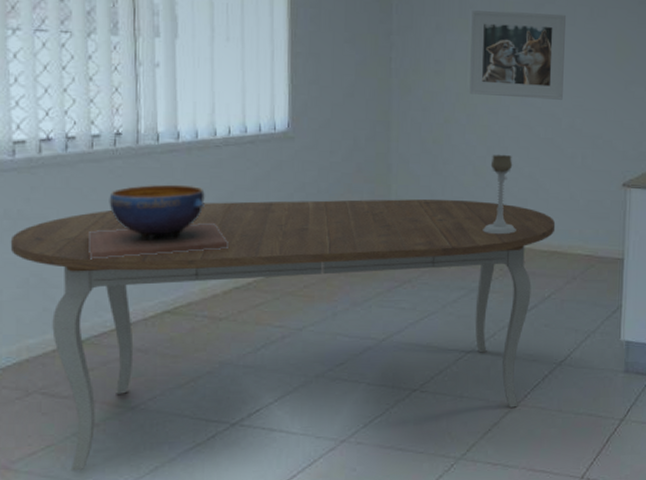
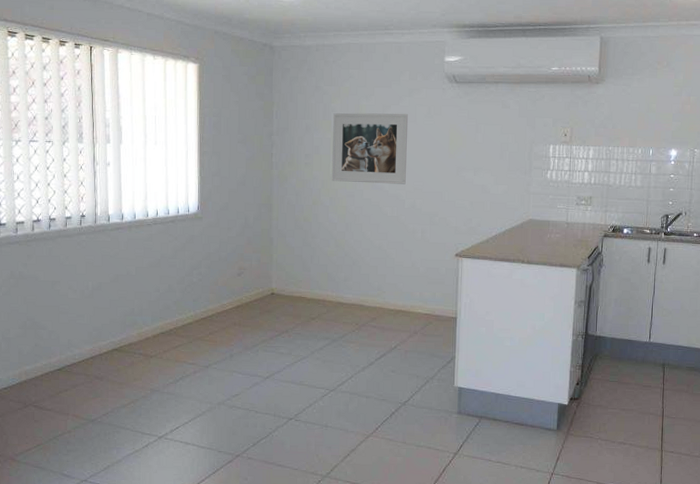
dining table: present [10,198,556,471] -> none [14,265,400,465]
decorative bowl: present [87,184,228,260] -> none [63,253,157,309]
candle holder: present [483,154,516,235] -> none [343,229,369,296]

